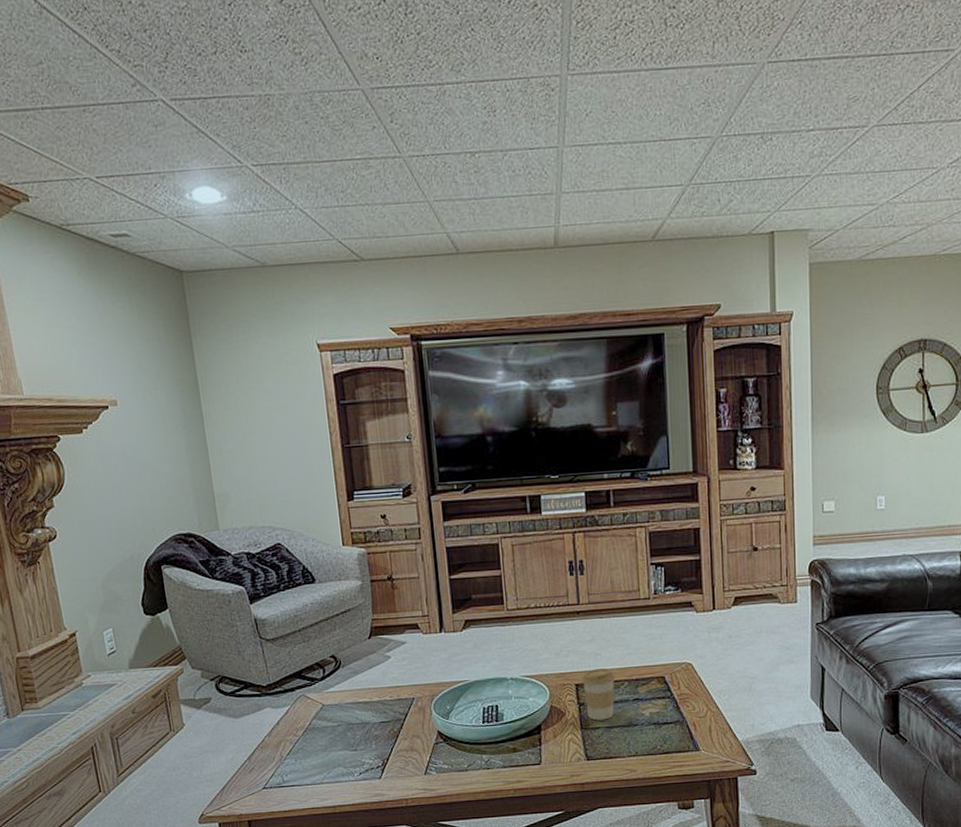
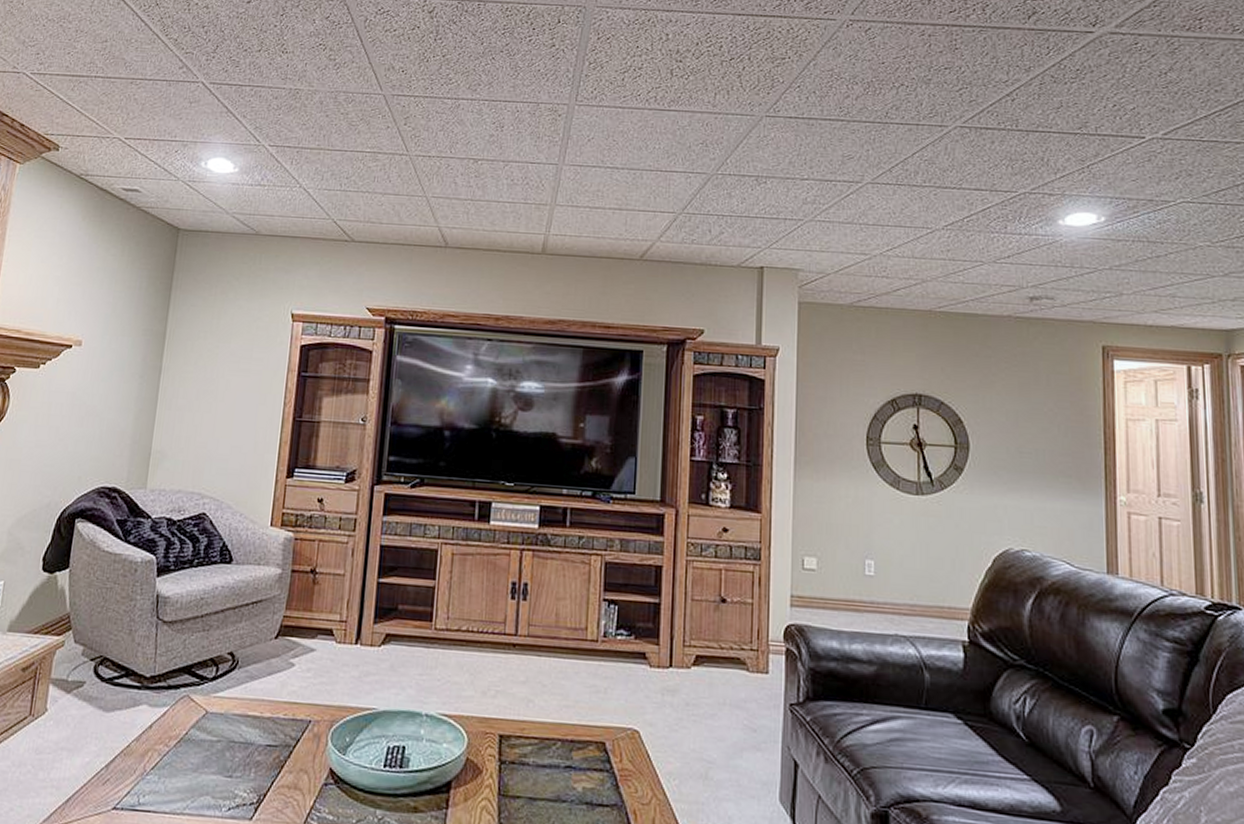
coffee cup: present [581,668,615,721] -> none [507,719,547,788]

